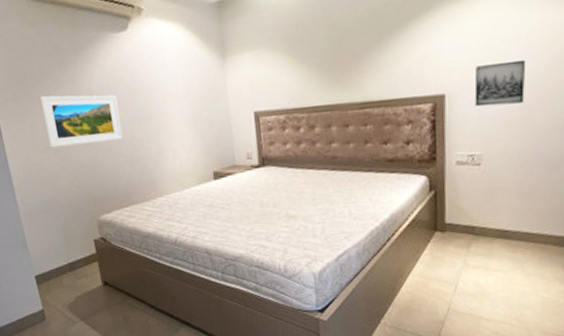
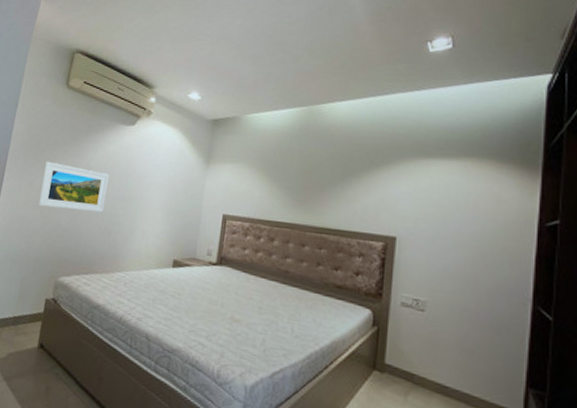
wall art: present [474,59,526,107] -> none [423,219,473,261]

